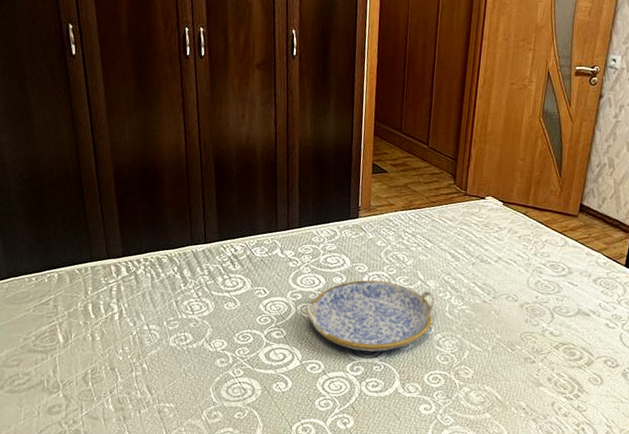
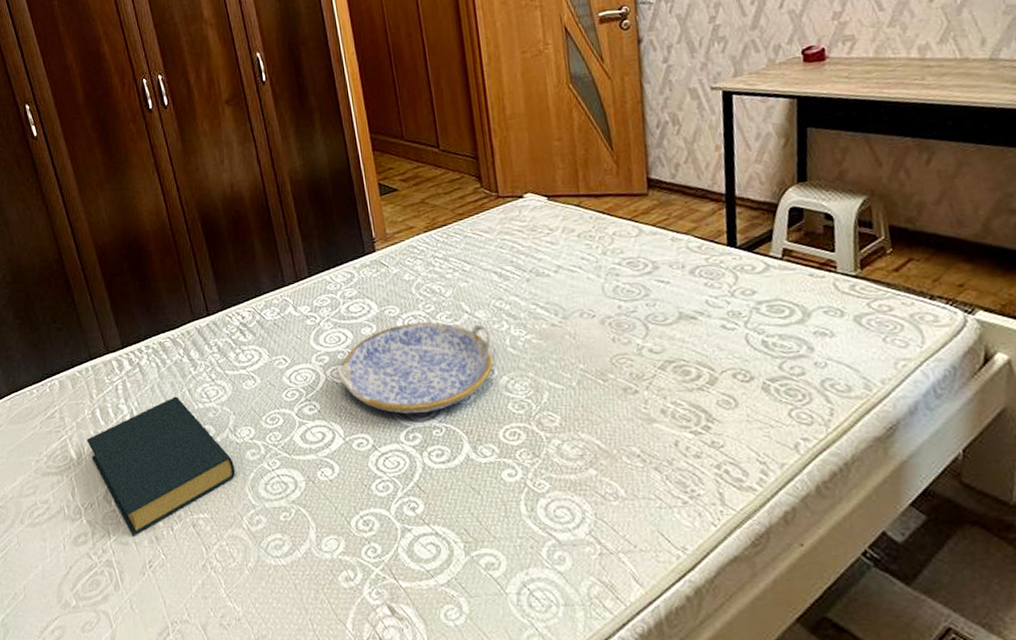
hardback book: none [75,305,204,413] -> present [86,396,236,536]

